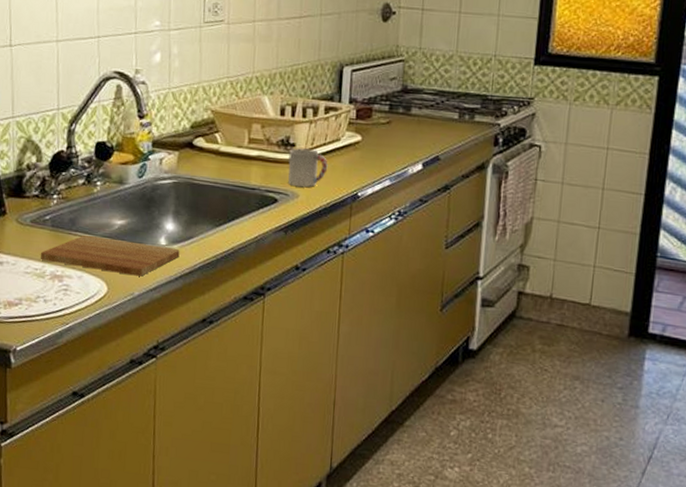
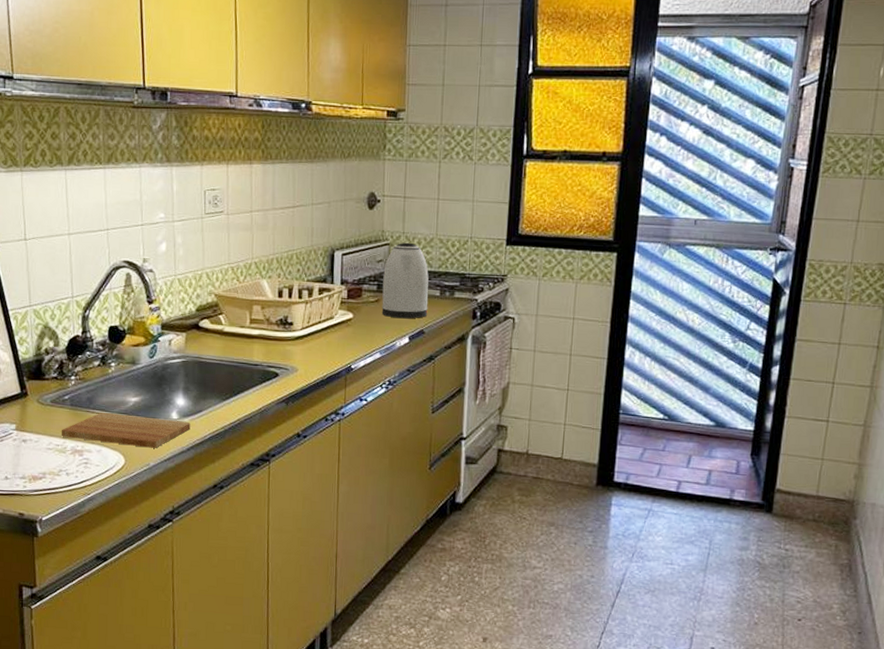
cup: present [288,148,328,187] -> none [287,326,324,362]
kettle: none [393,58,447,143] -> present [381,242,429,319]

